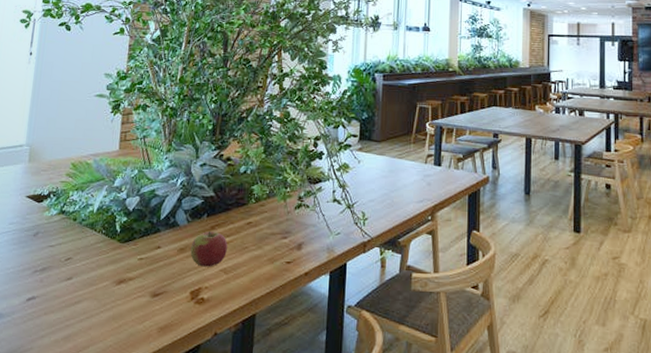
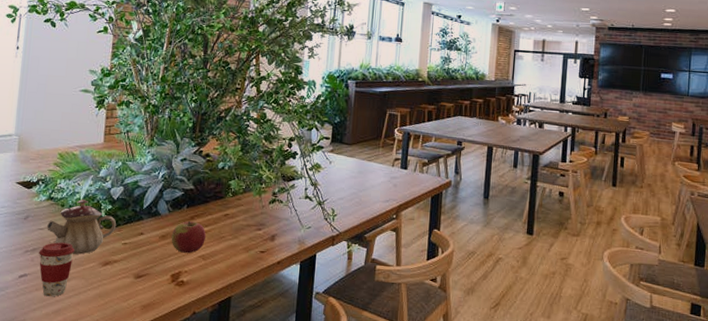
coffee cup: none [48,260,87,322] -> present [39,242,75,297]
teapot: none [57,212,132,274] -> present [46,199,117,255]

